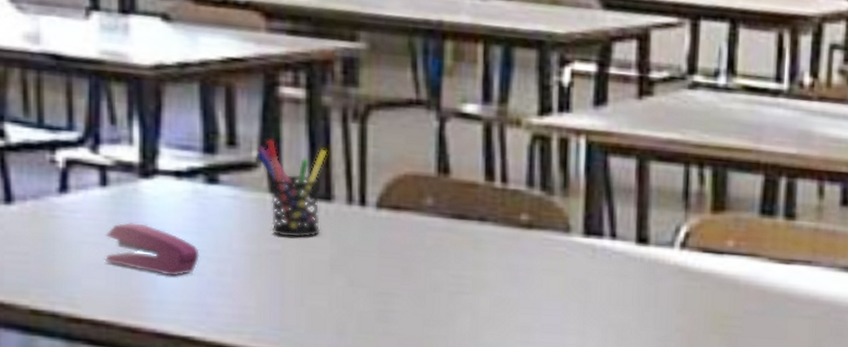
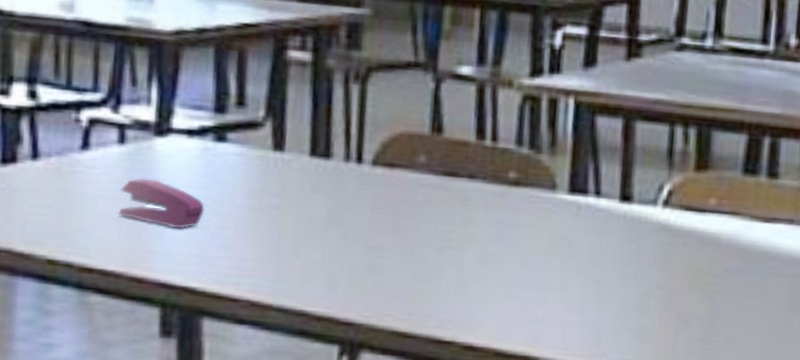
pen holder: present [256,139,328,238] -> none [263,100,329,194]

